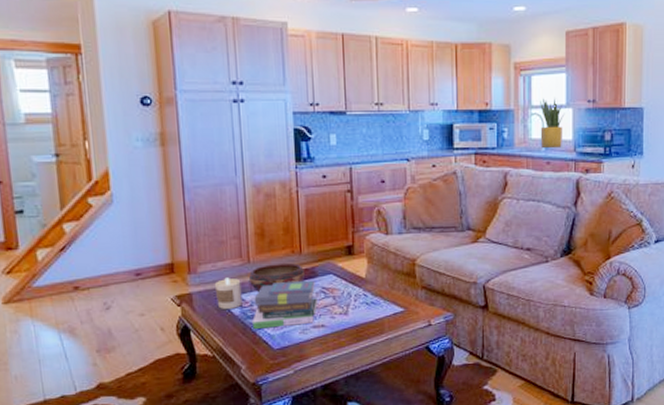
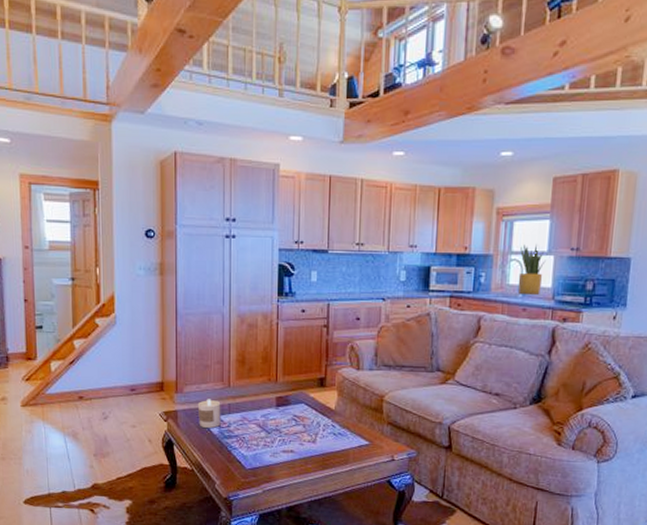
decorative bowl: present [248,263,306,292] -> none [228,390,280,415]
books: present [252,281,318,329] -> none [229,407,288,449]

